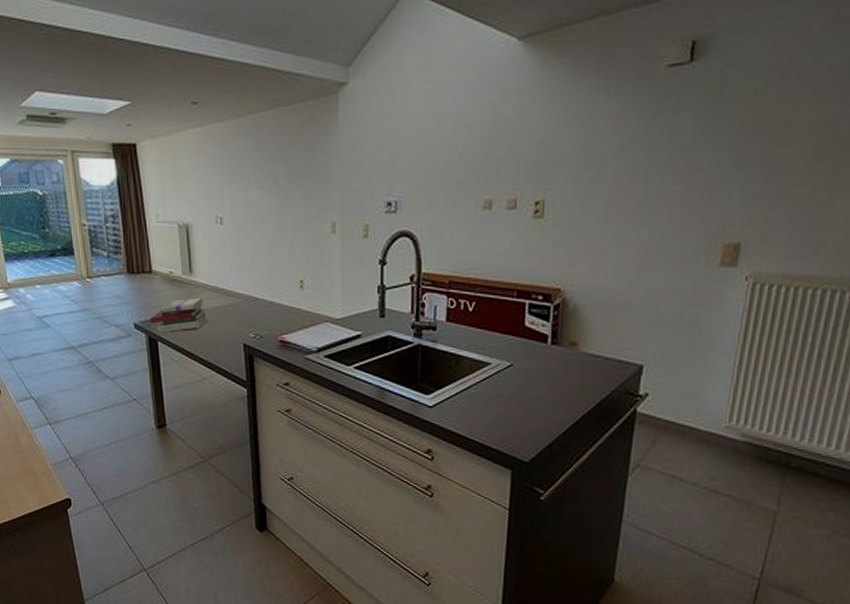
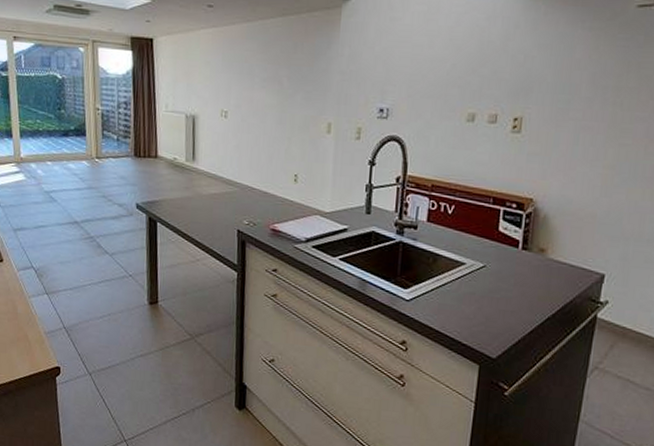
books: present [150,297,208,333] -> none [152,183,206,215]

